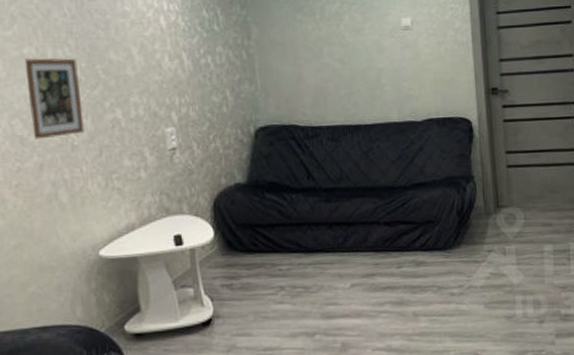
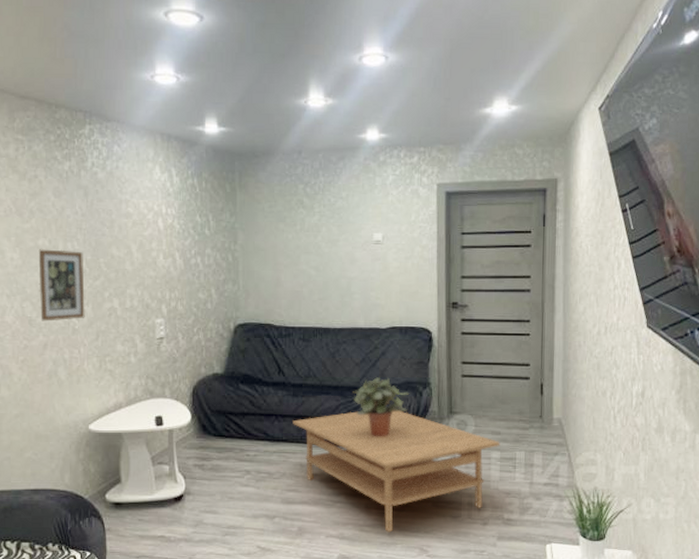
coffee table: none [327,208,553,340] -> present [293,410,500,532]
potted plant: none [390,174,452,239] -> present [353,377,410,437]

